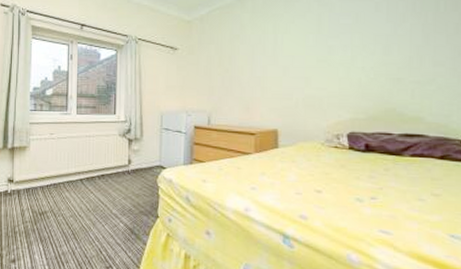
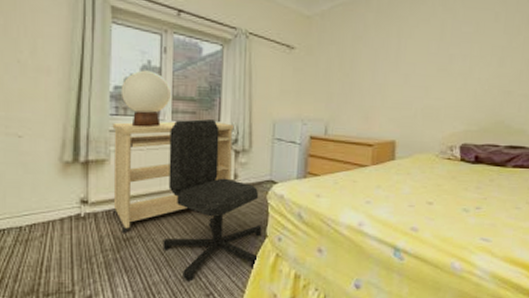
desk: none [32,114,128,208] -> present [112,121,234,233]
table lamp: none [38,74,76,120] -> present [120,70,171,128]
chair: none [70,113,154,254] -> present [163,119,262,282]

